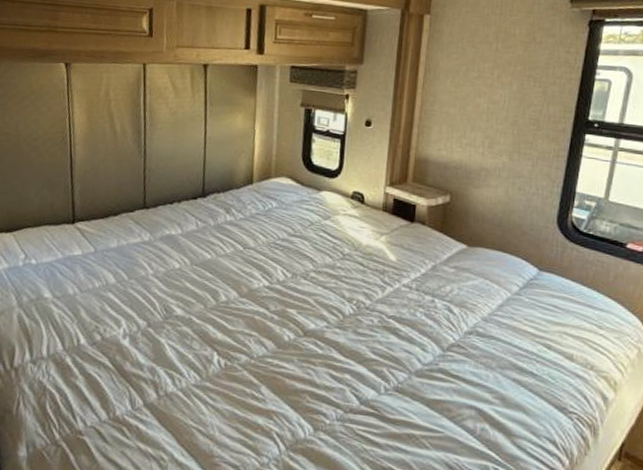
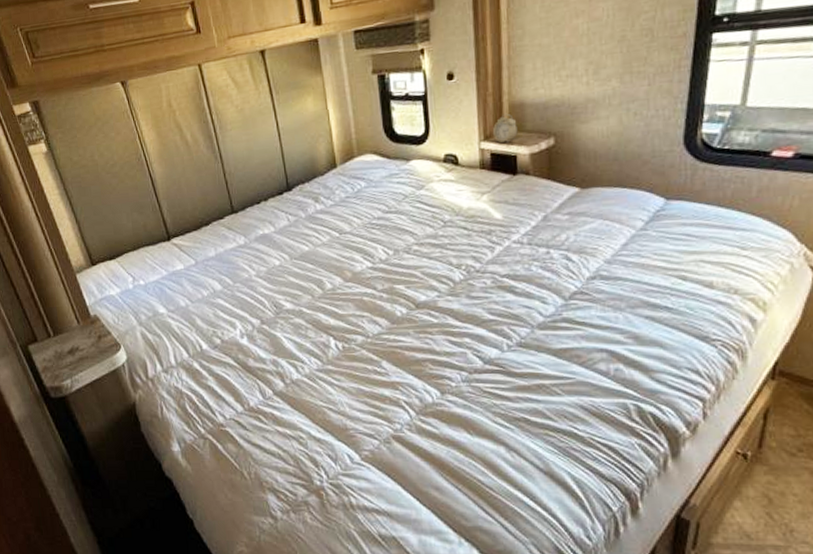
alarm clock: none [397,165,420,192] -> present [492,113,518,143]

